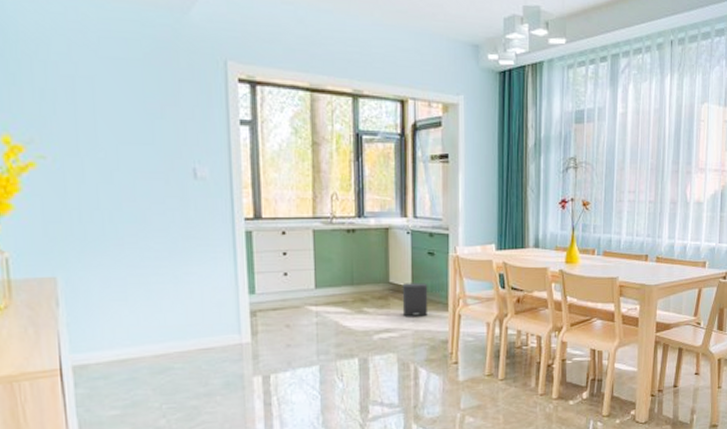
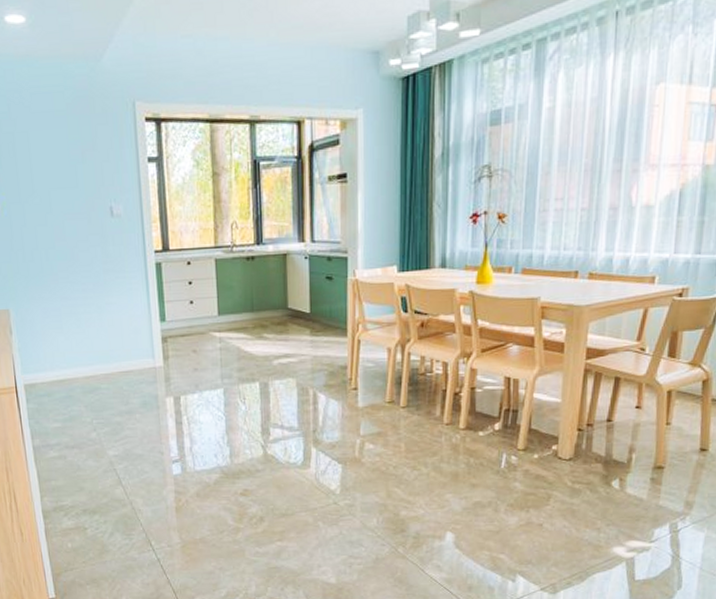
pedal bin: present [402,282,428,317] -> none [300,308,327,343]

